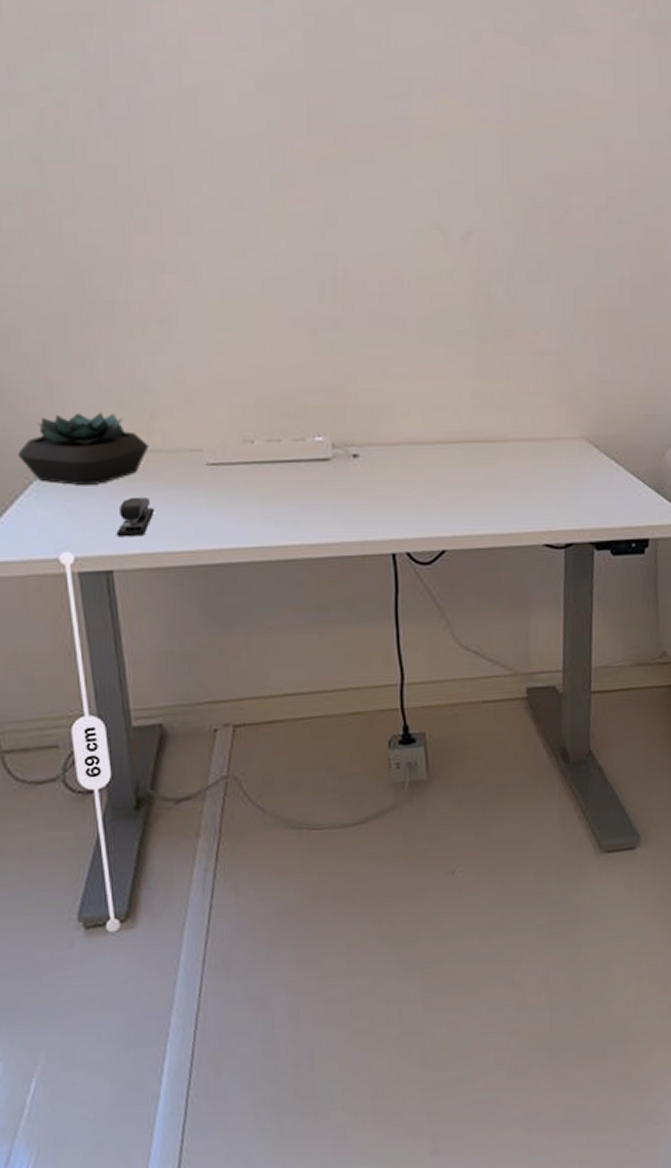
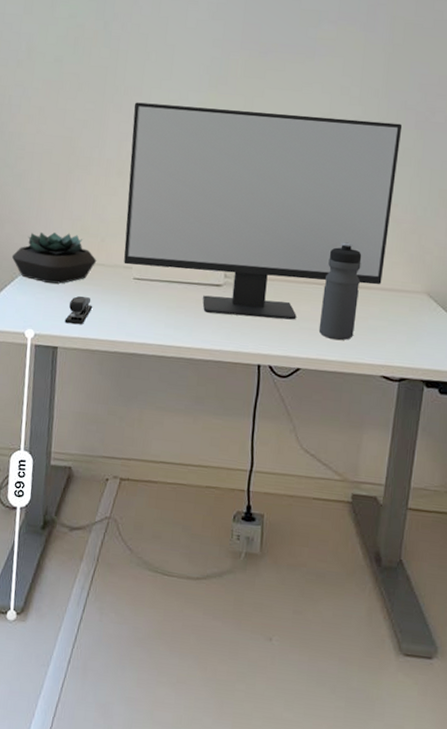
computer monitor: none [165,216,534,496] -> present [124,102,403,320]
water bottle: none [461,386,506,509] -> present [318,242,362,341]

